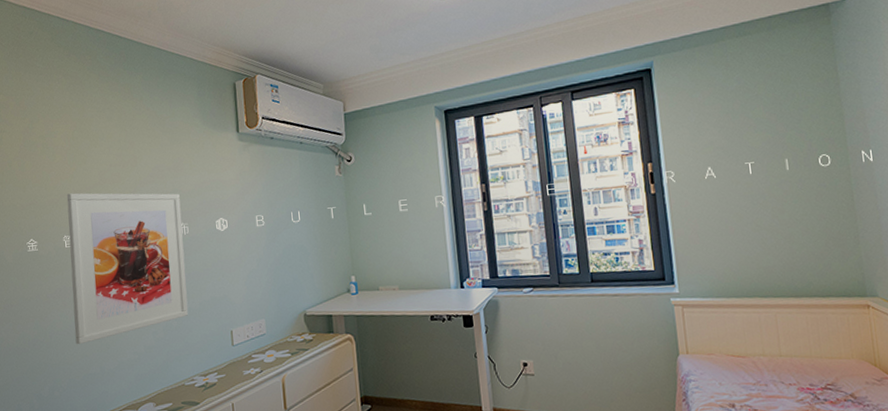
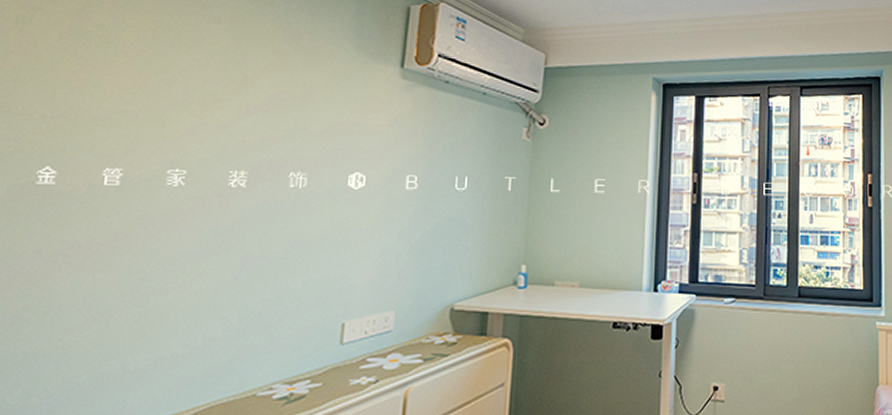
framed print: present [66,193,189,345] -> none [87,110,303,329]

